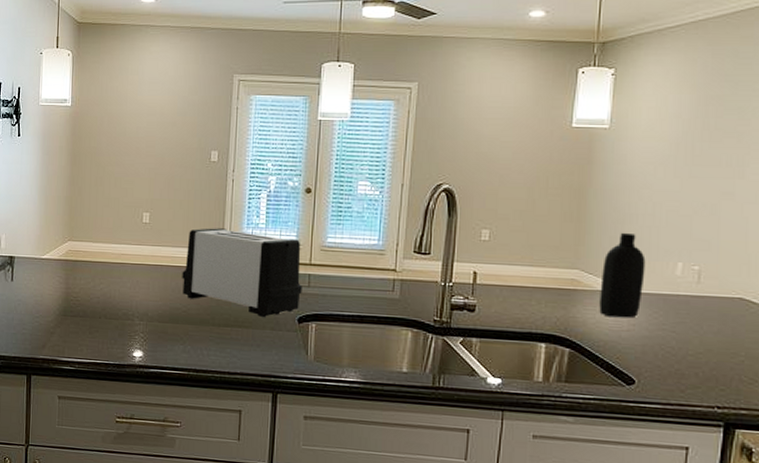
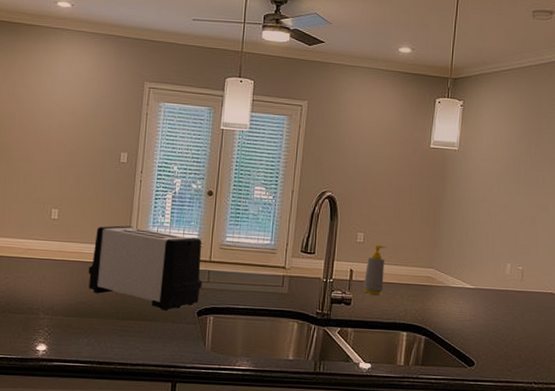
soap bottle: none [490,242,518,300] -> present [363,244,387,294]
bottle: present [599,232,646,318] -> none [448,237,484,310]

